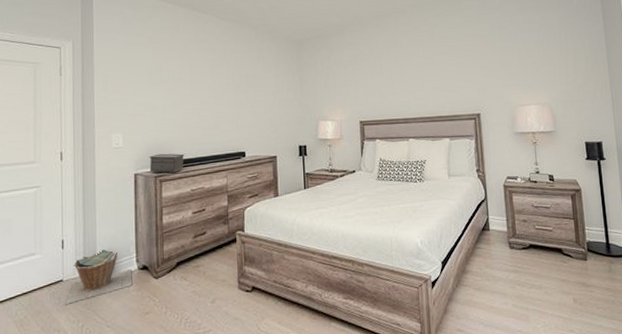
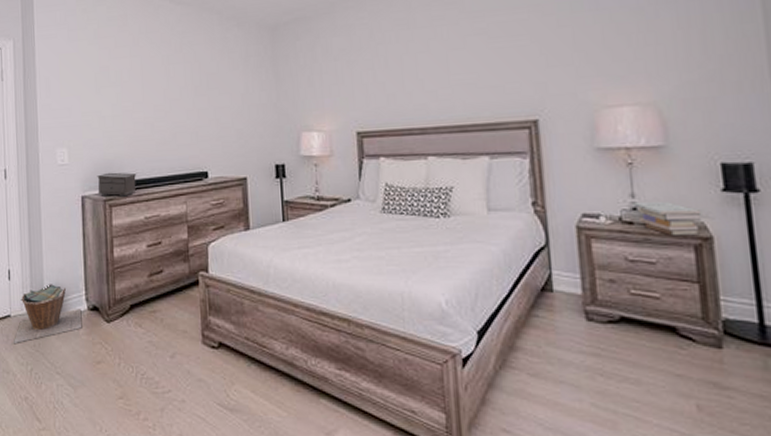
books: none [536,167,575,190] -> present [632,201,702,237]

